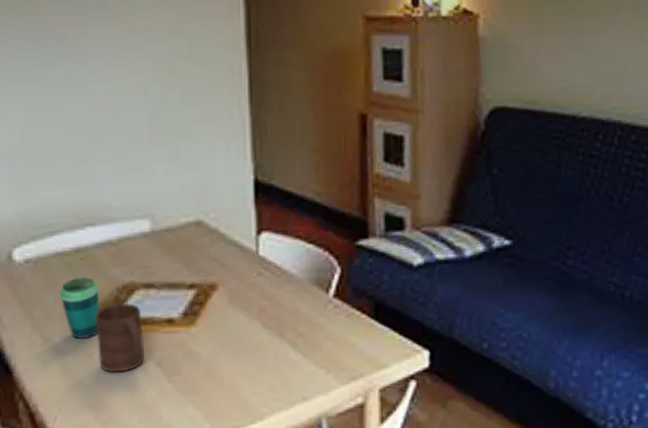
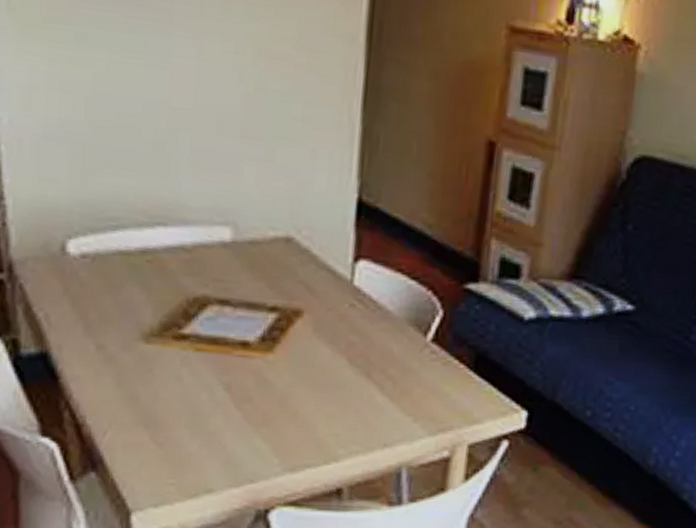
cup: present [59,277,100,340] -> none [118,282,167,352]
cup: present [96,304,145,373] -> none [159,318,213,393]

